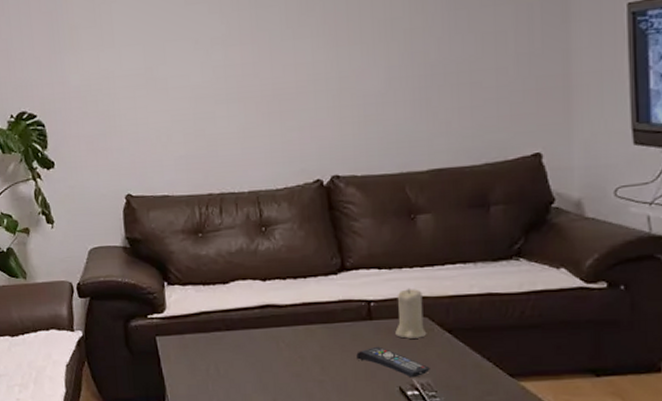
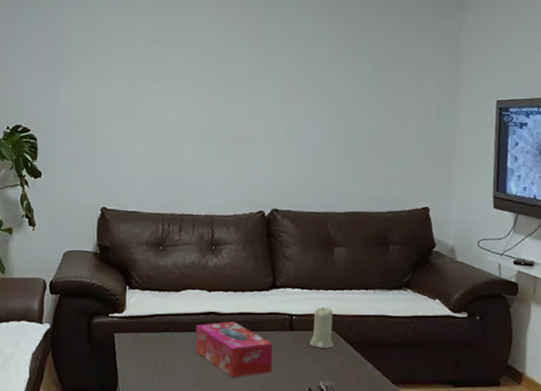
tissue box: none [251,314,350,380] -> present [195,321,273,378]
remote control: present [356,346,430,378] -> none [278,353,334,381]

